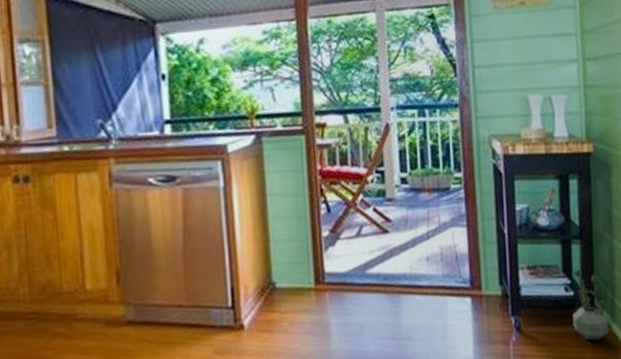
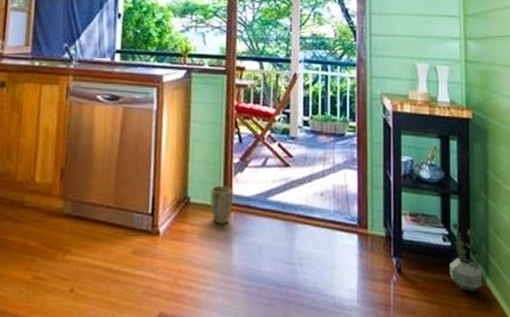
plant pot: none [299,264,326,308] -> present [210,185,232,224]

